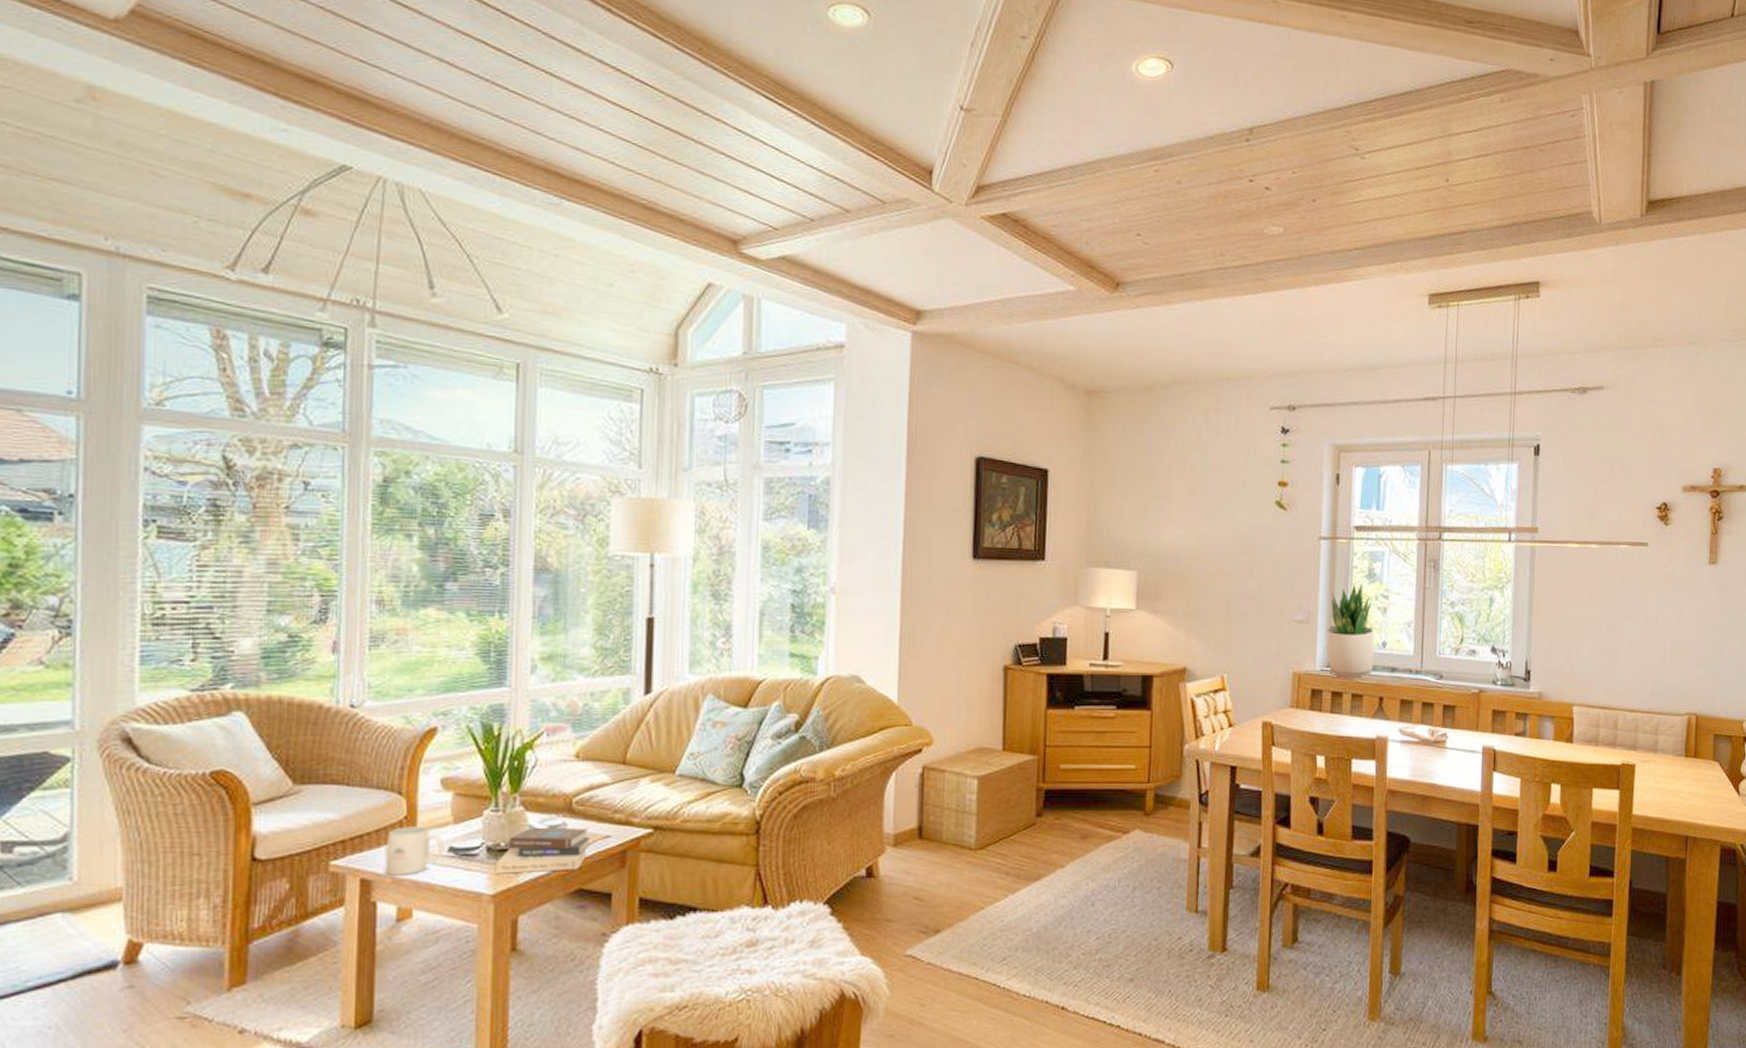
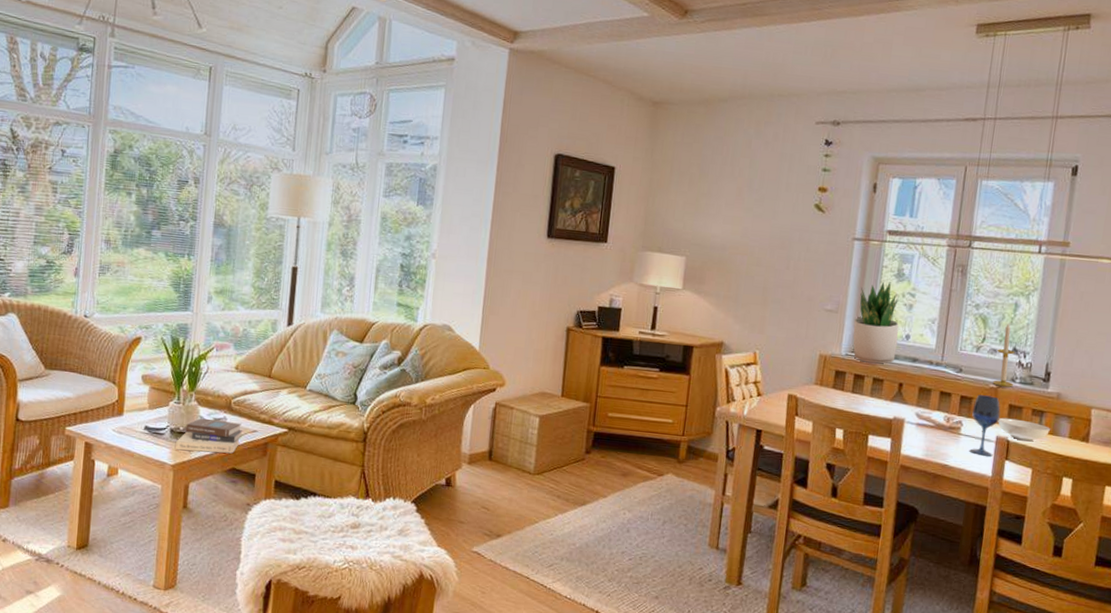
mug: present [384,826,443,877] -> none [101,407,141,444]
wineglass: none [1456,702,1485,769] -> present [969,394,1001,457]
candle: none [1474,621,1496,691] -> present [993,323,1015,387]
bowl: none [1483,725,1536,749] -> present [998,417,1051,442]

